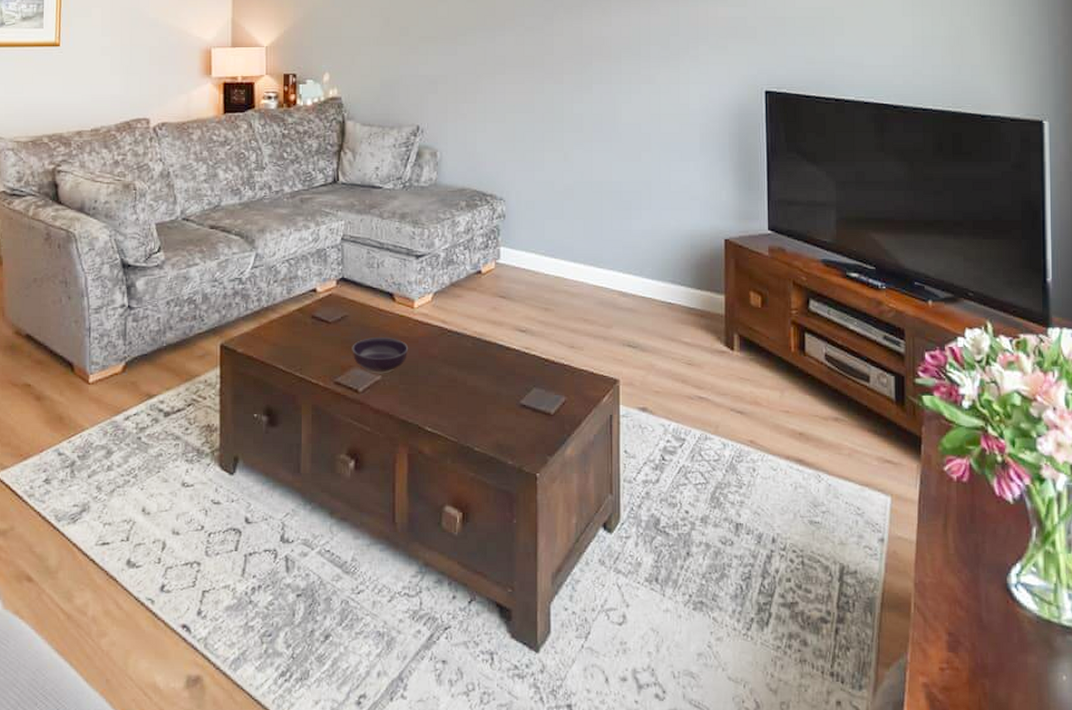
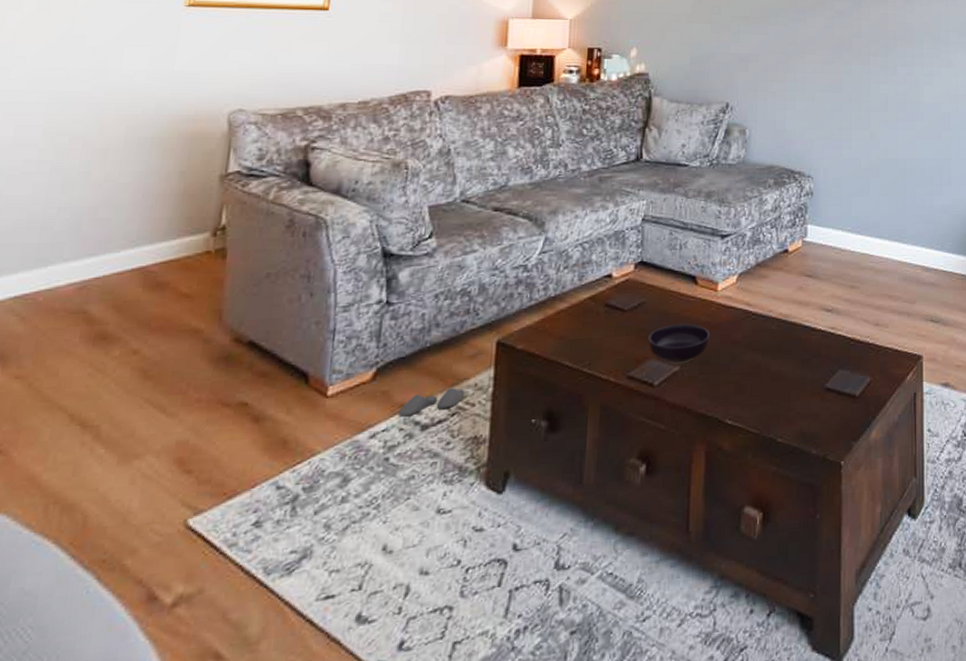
slippers: none [144,382,198,404] -> present [397,387,466,417]

